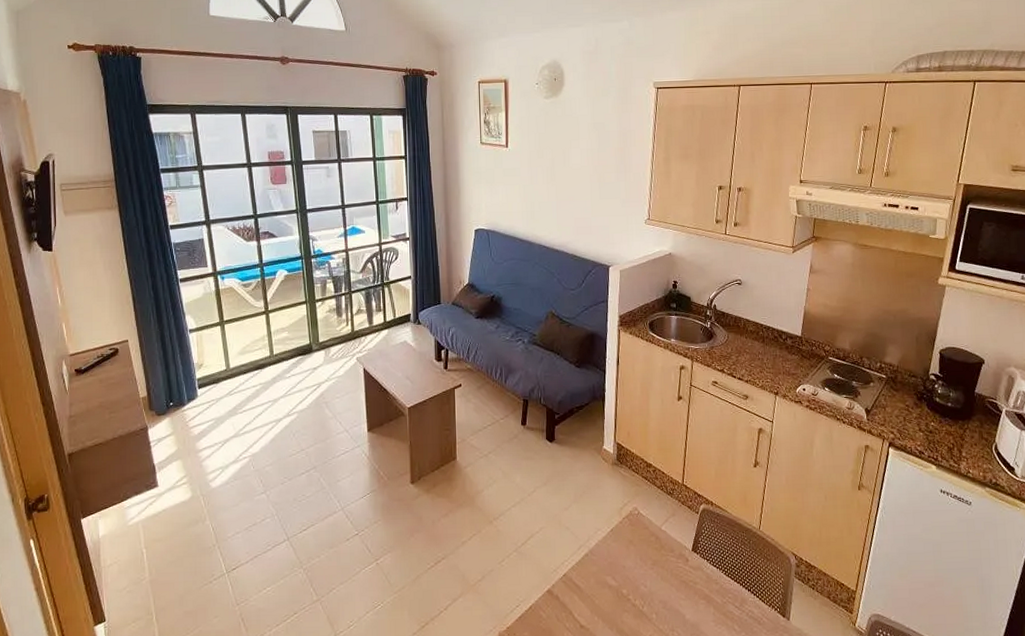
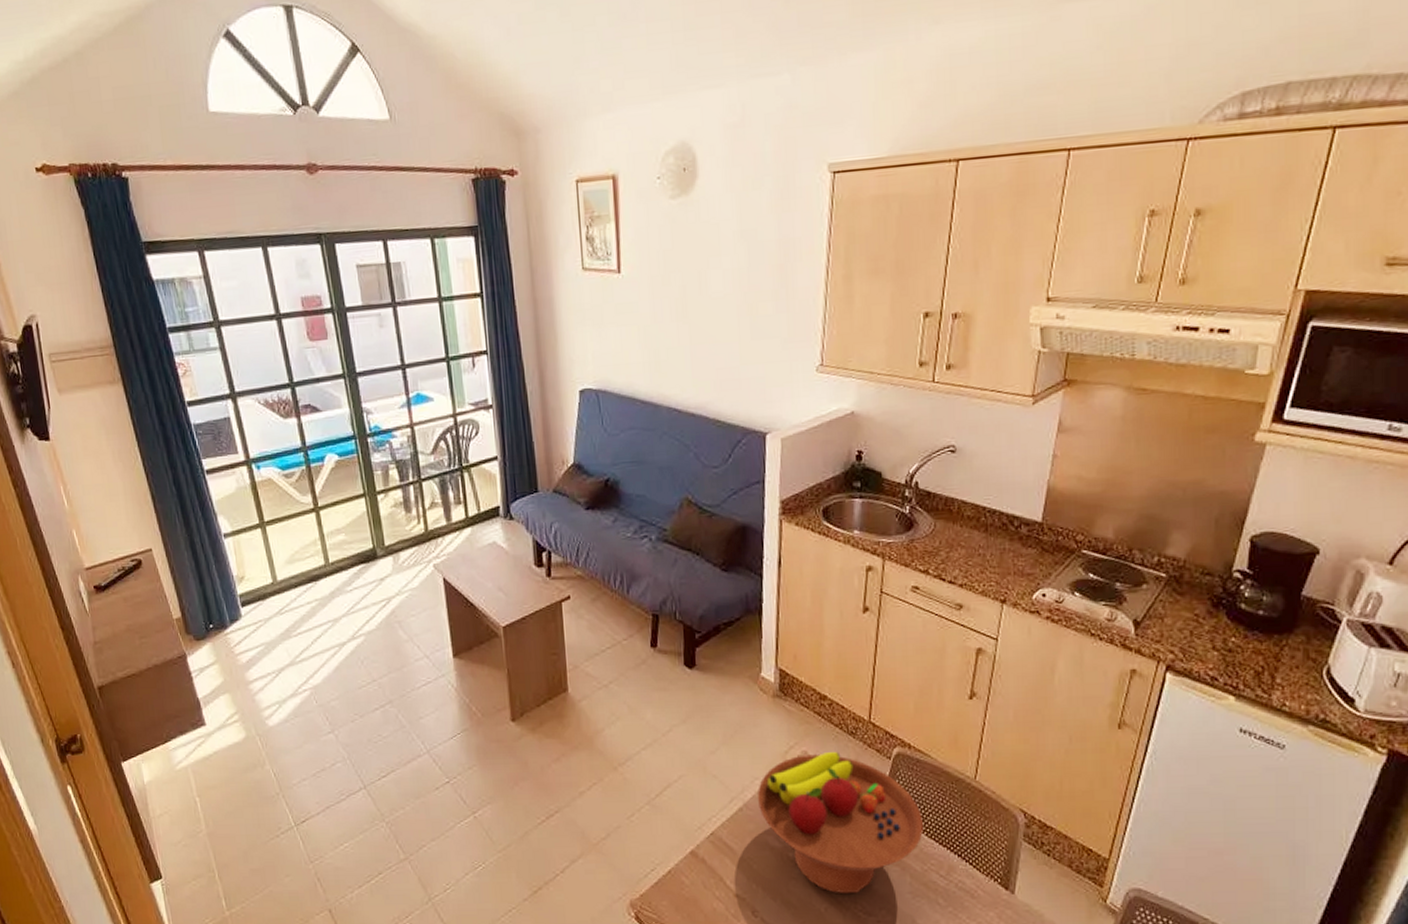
fruit bowl: none [600,507,723,624] -> present [758,751,923,894]

